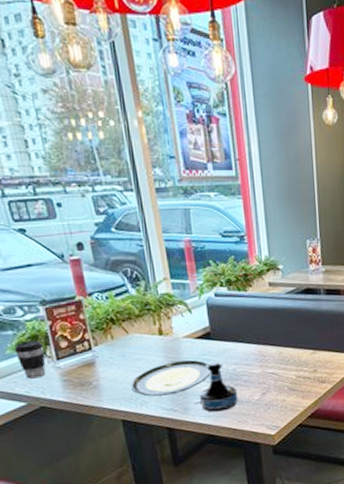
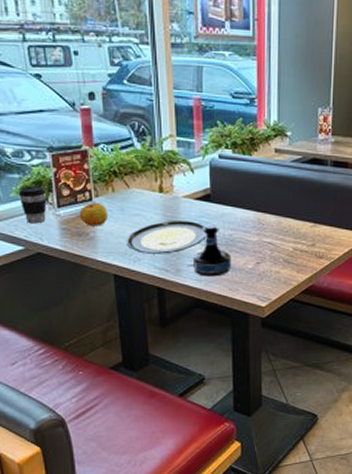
apple: none [80,350,110,375] -> present [79,202,108,226]

